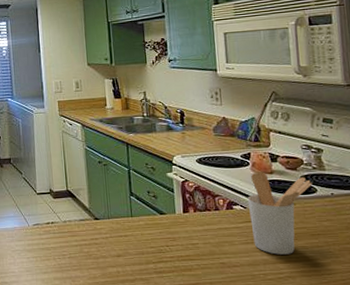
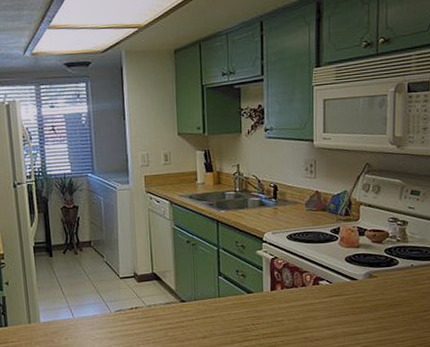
utensil holder: present [247,172,313,255] -> none [333,246,395,326]

